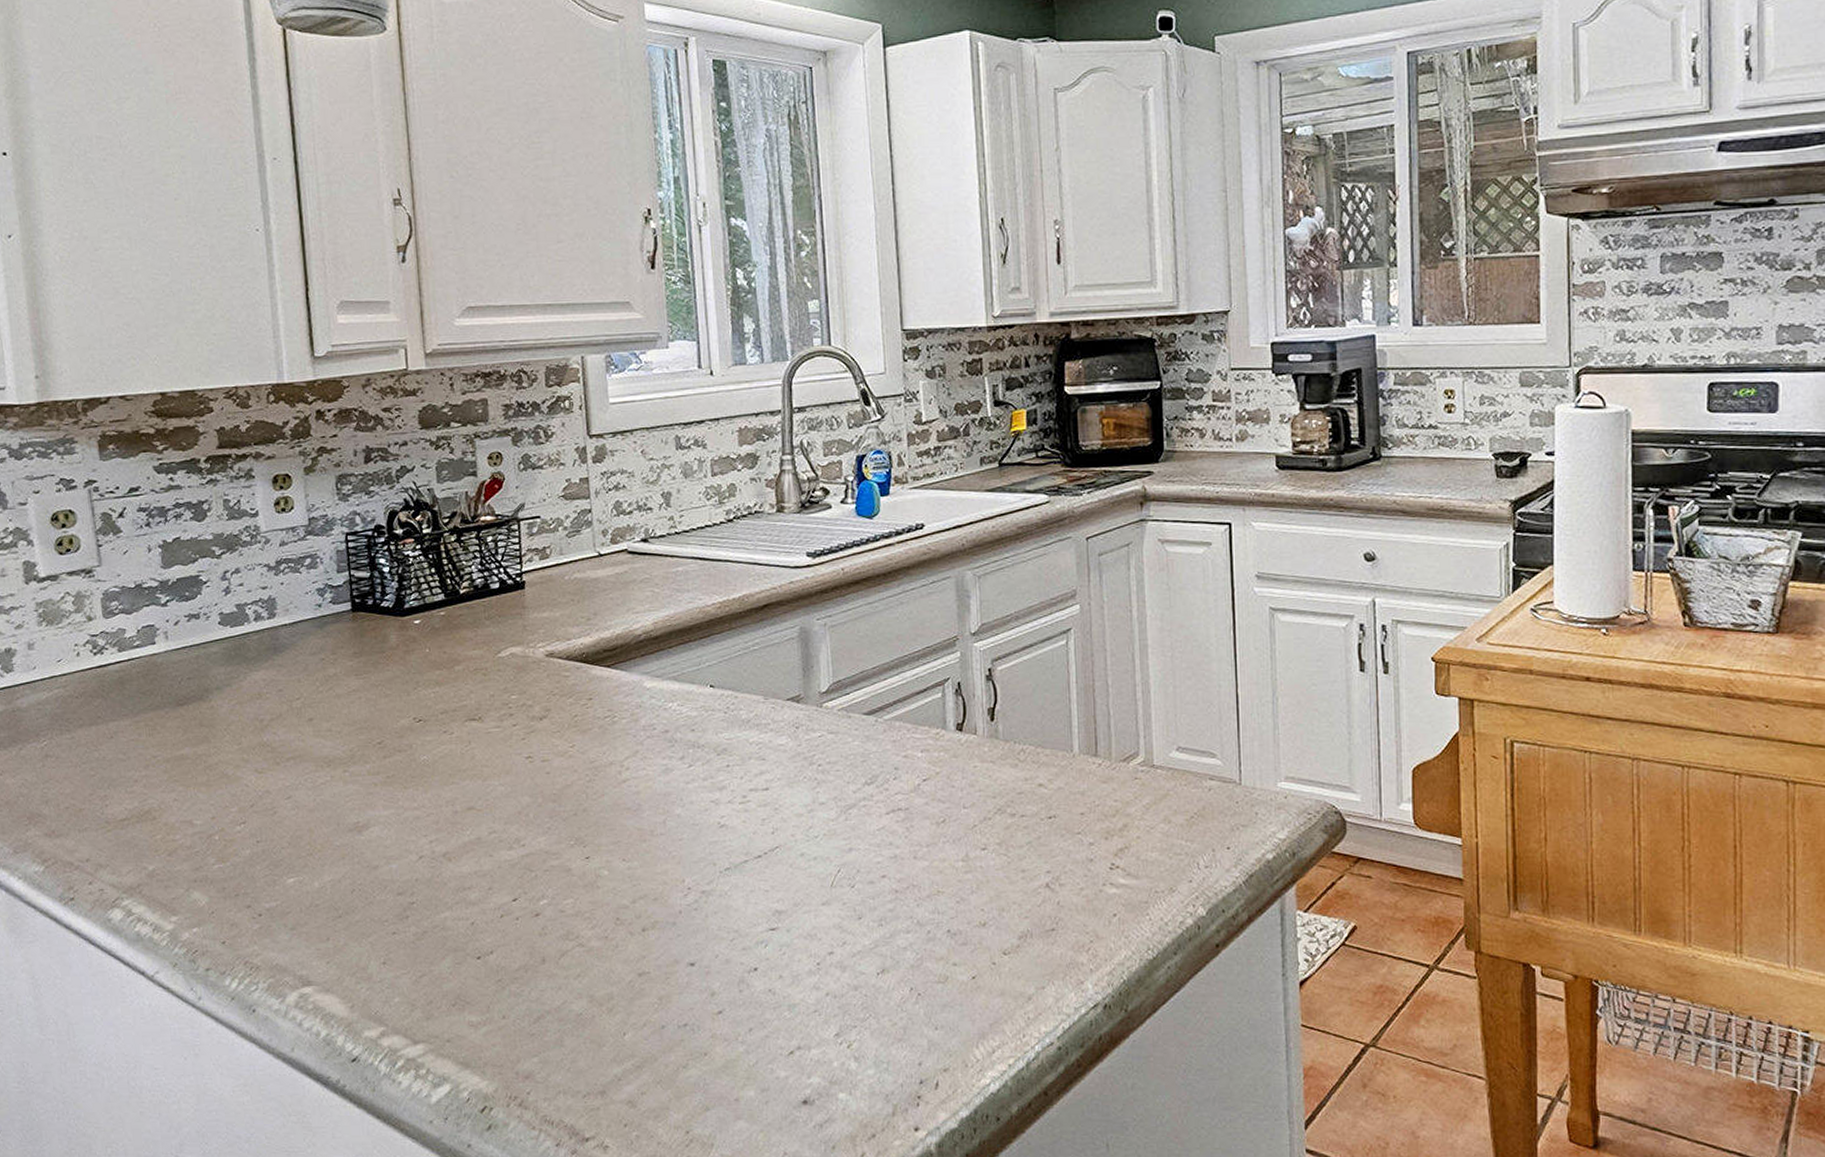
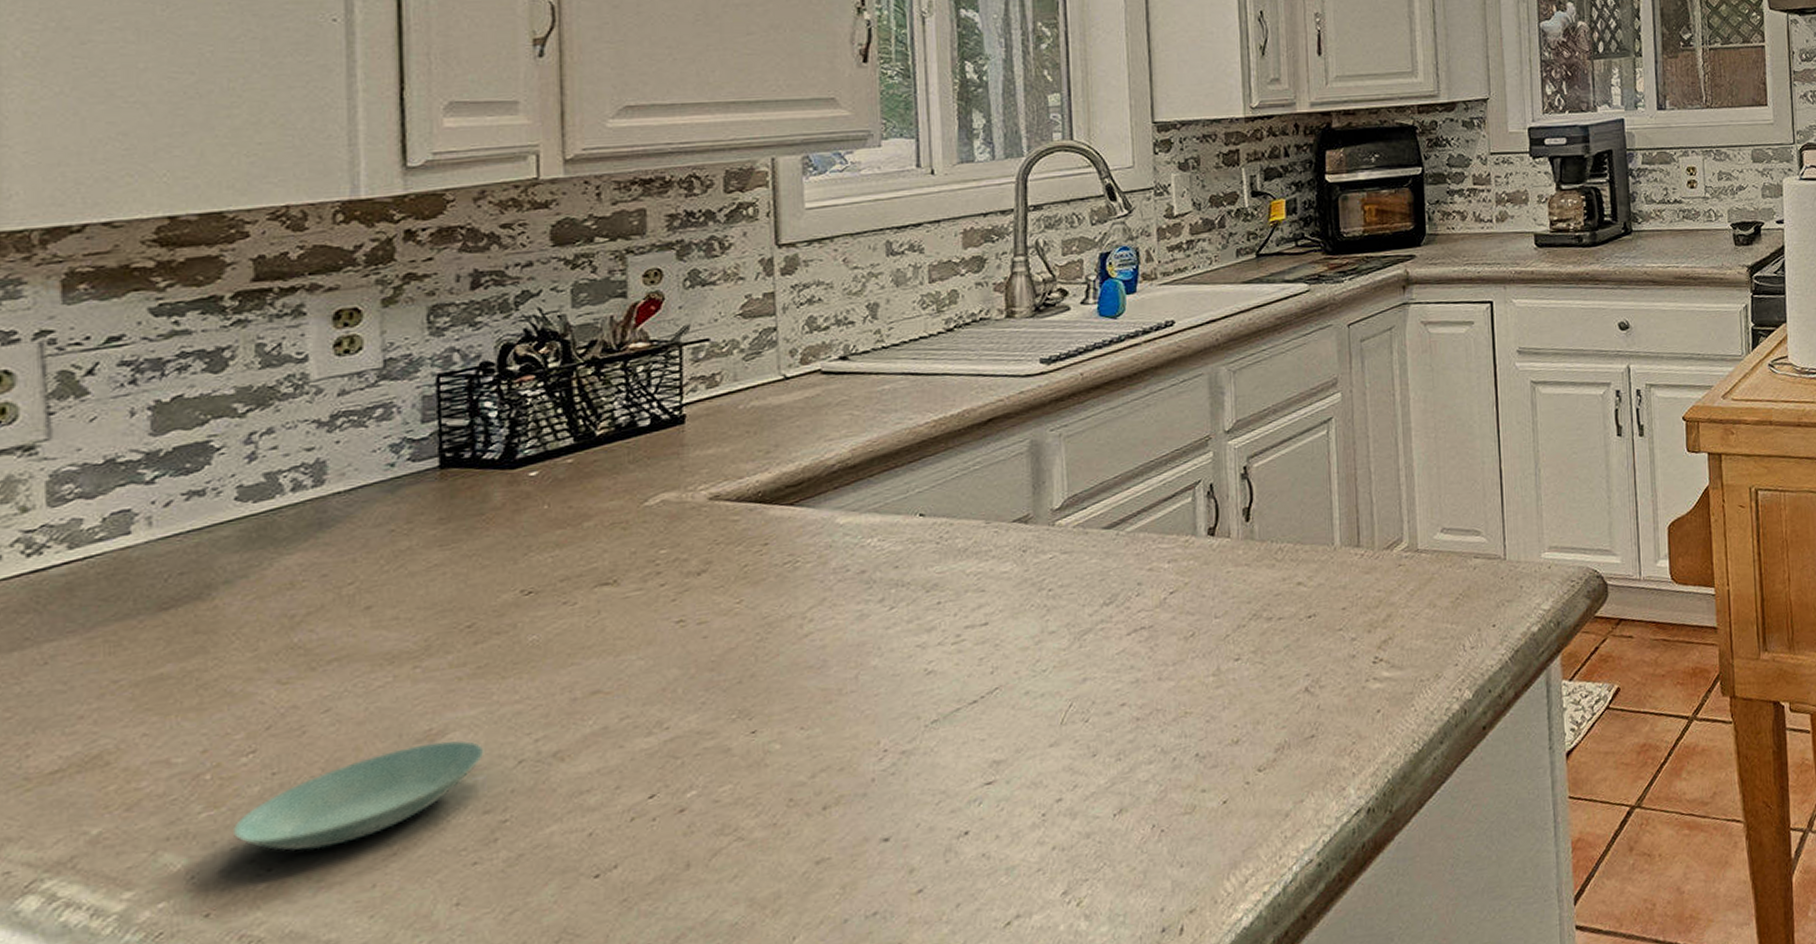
saucer: none [235,833,396,905] -> present [234,741,484,851]

